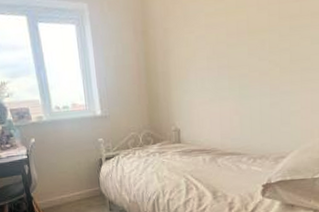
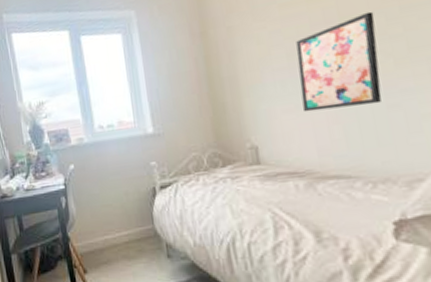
wall art: none [214,28,272,105] -> present [296,11,382,113]

